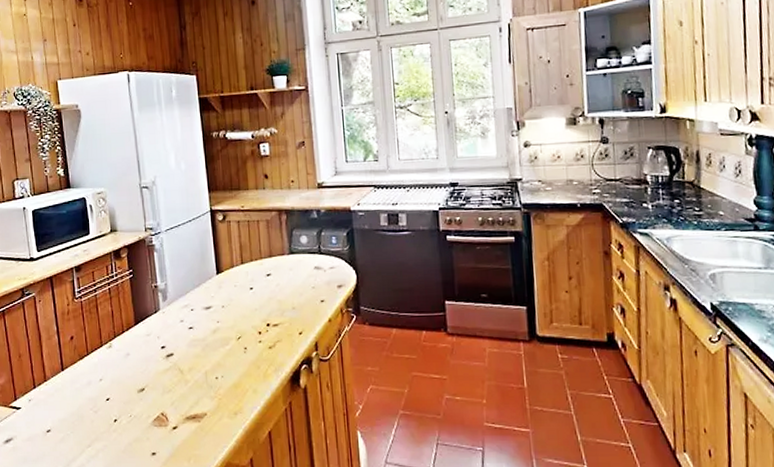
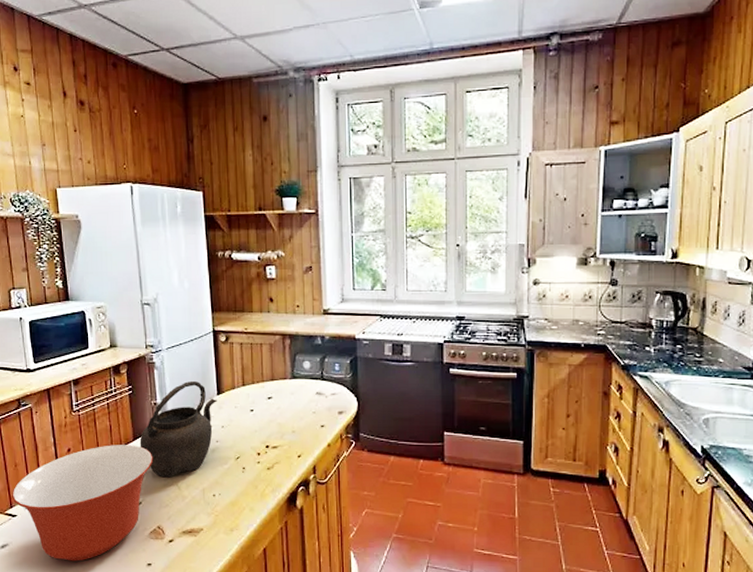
mixing bowl: none [16,329,155,454] -> present [12,445,153,561]
kettle: none [141,261,217,362] -> present [139,380,217,478]

